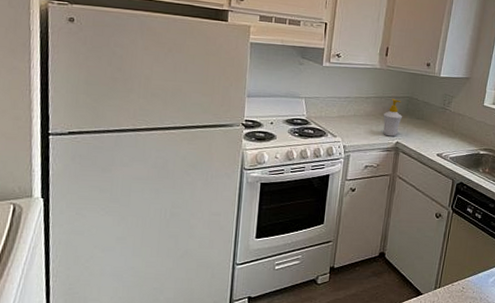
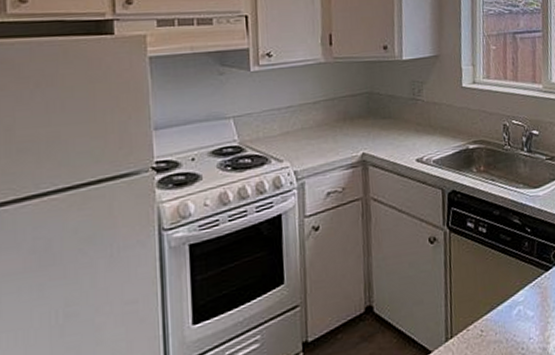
soap bottle: present [383,98,402,137] -> none [339,97,364,149]

